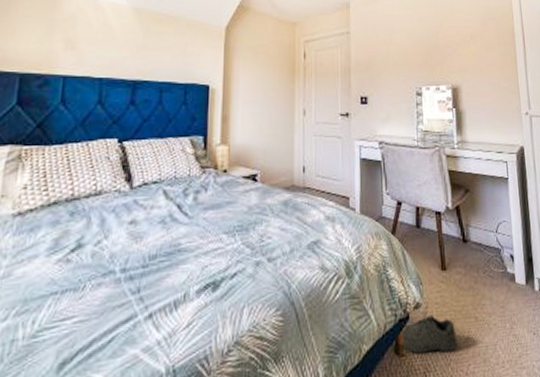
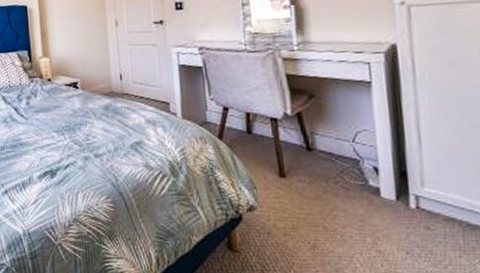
shoe: present [400,302,457,354] -> none [233,206,301,256]

